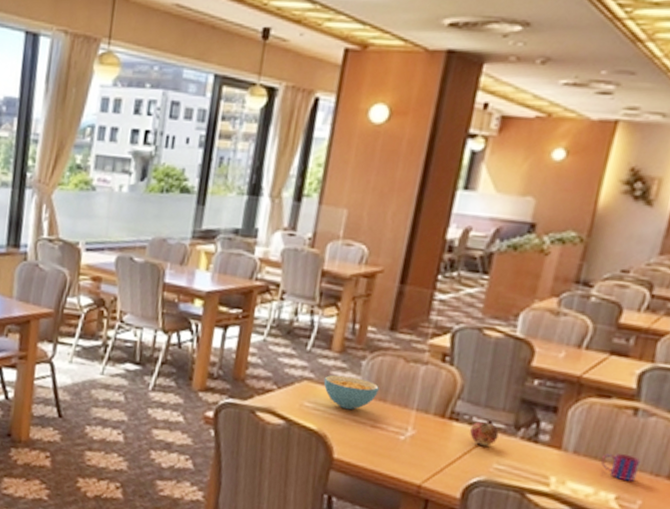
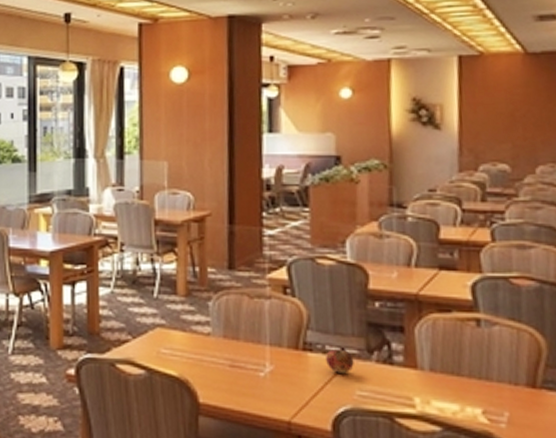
cereal bowl: present [323,375,379,410] -> none [175,318,230,352]
mug: present [601,454,641,481] -> none [459,367,497,393]

